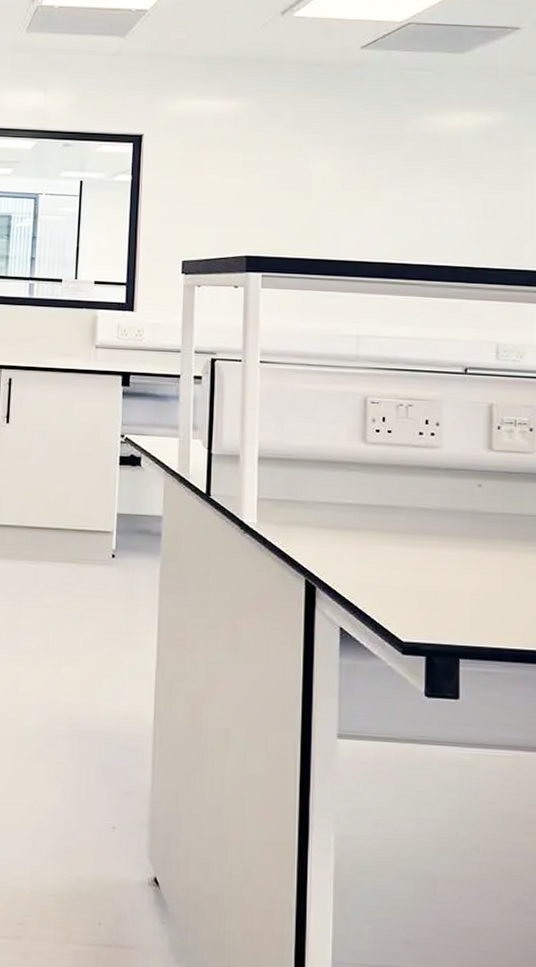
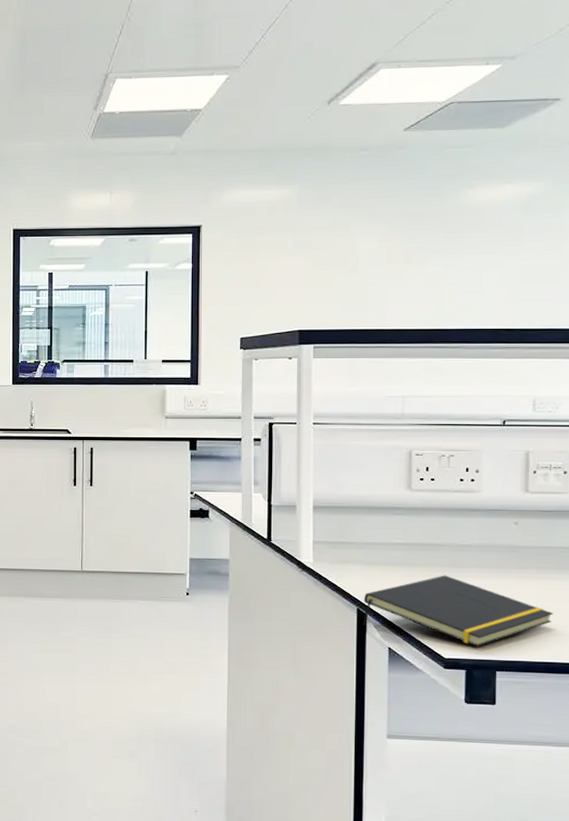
notepad: none [312,542,522,629] -> present [363,575,554,647]

